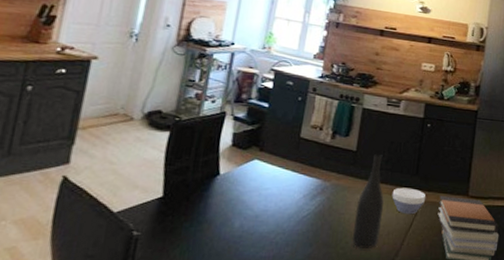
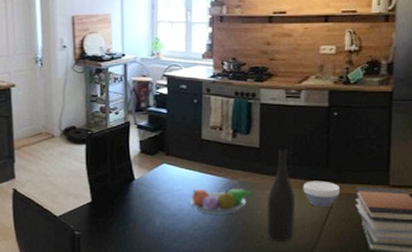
fruit bowl: none [276,188,343,218] -> present [189,188,252,215]

